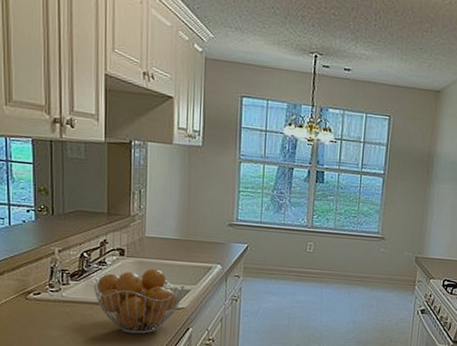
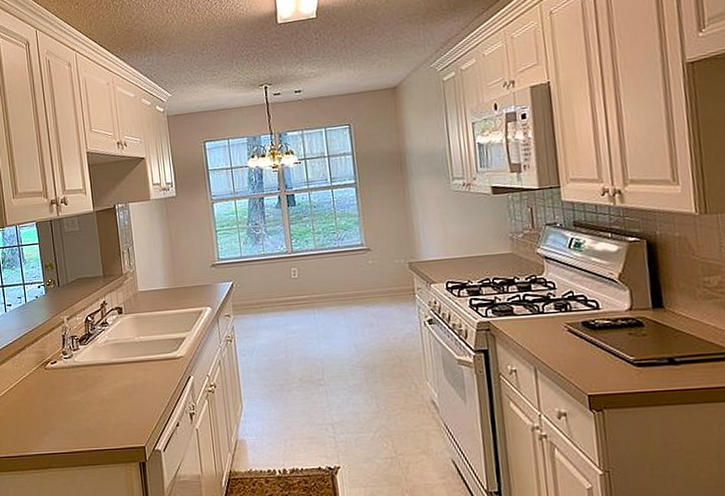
fruit basket: present [93,268,184,334] -> none [99,321,180,390]

